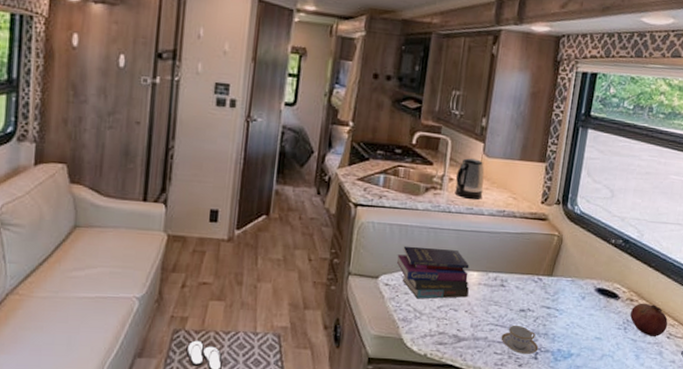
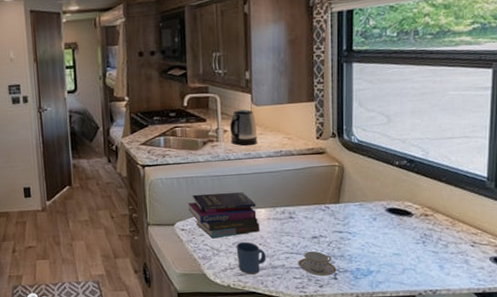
mug: none [439,307,471,345] -> present [236,242,266,275]
fruit: present [630,303,668,336] -> none [426,216,470,247]

